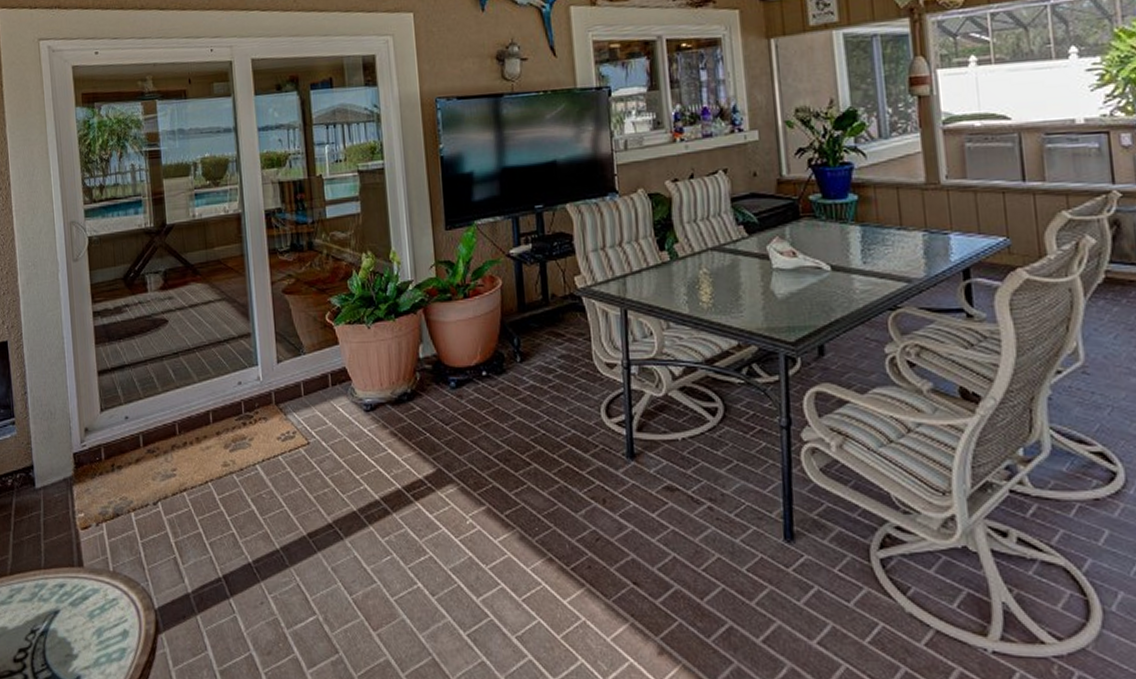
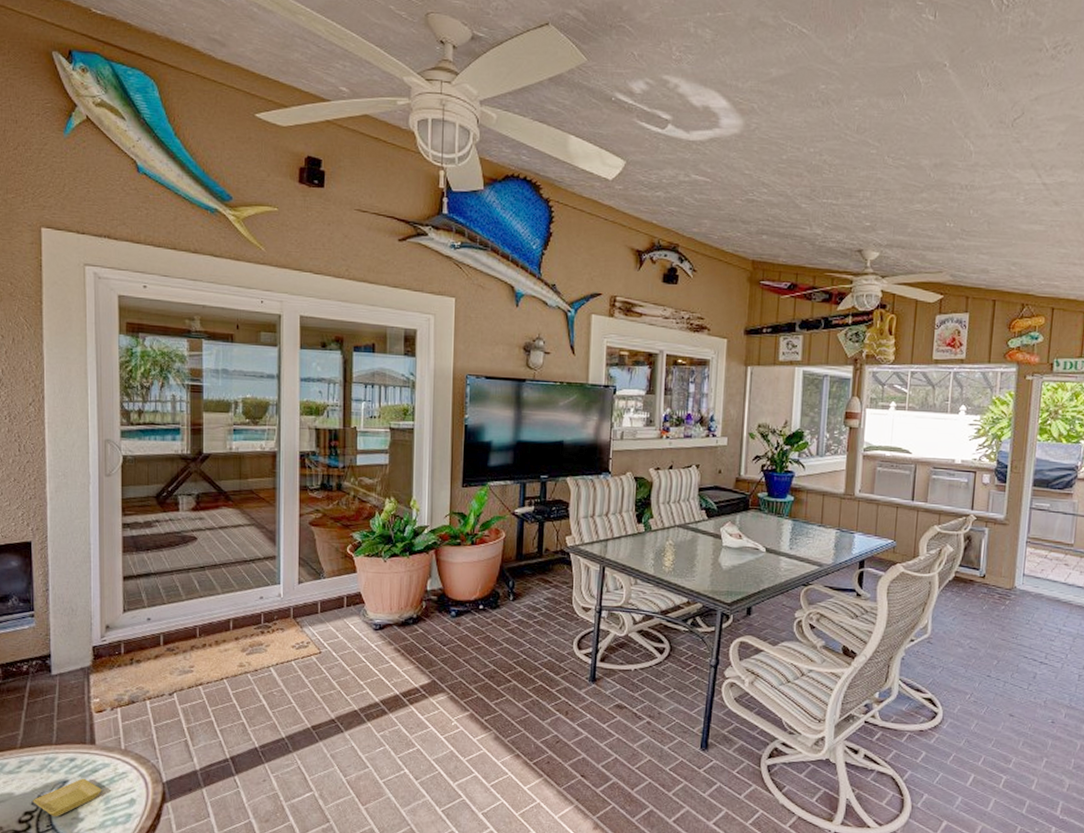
saucer: none [26,607,94,655] -> present [33,778,102,817]

